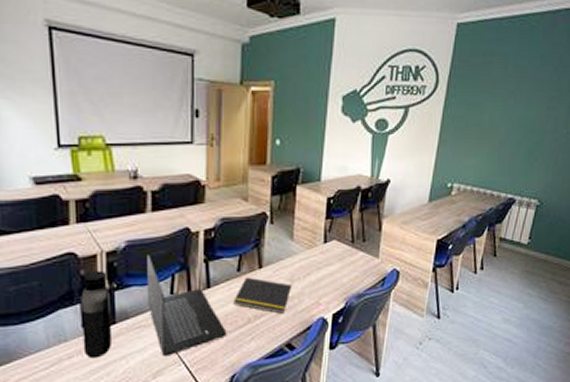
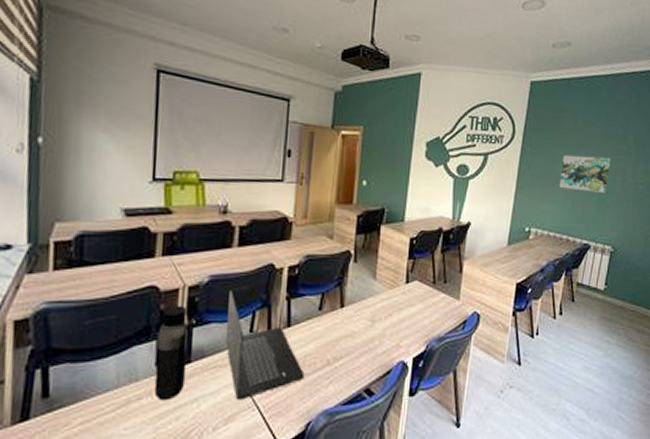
notepad: present [233,277,291,314] -> none [313,316,372,356]
wall art: none [485,104,543,144] -> present [559,154,611,193]

